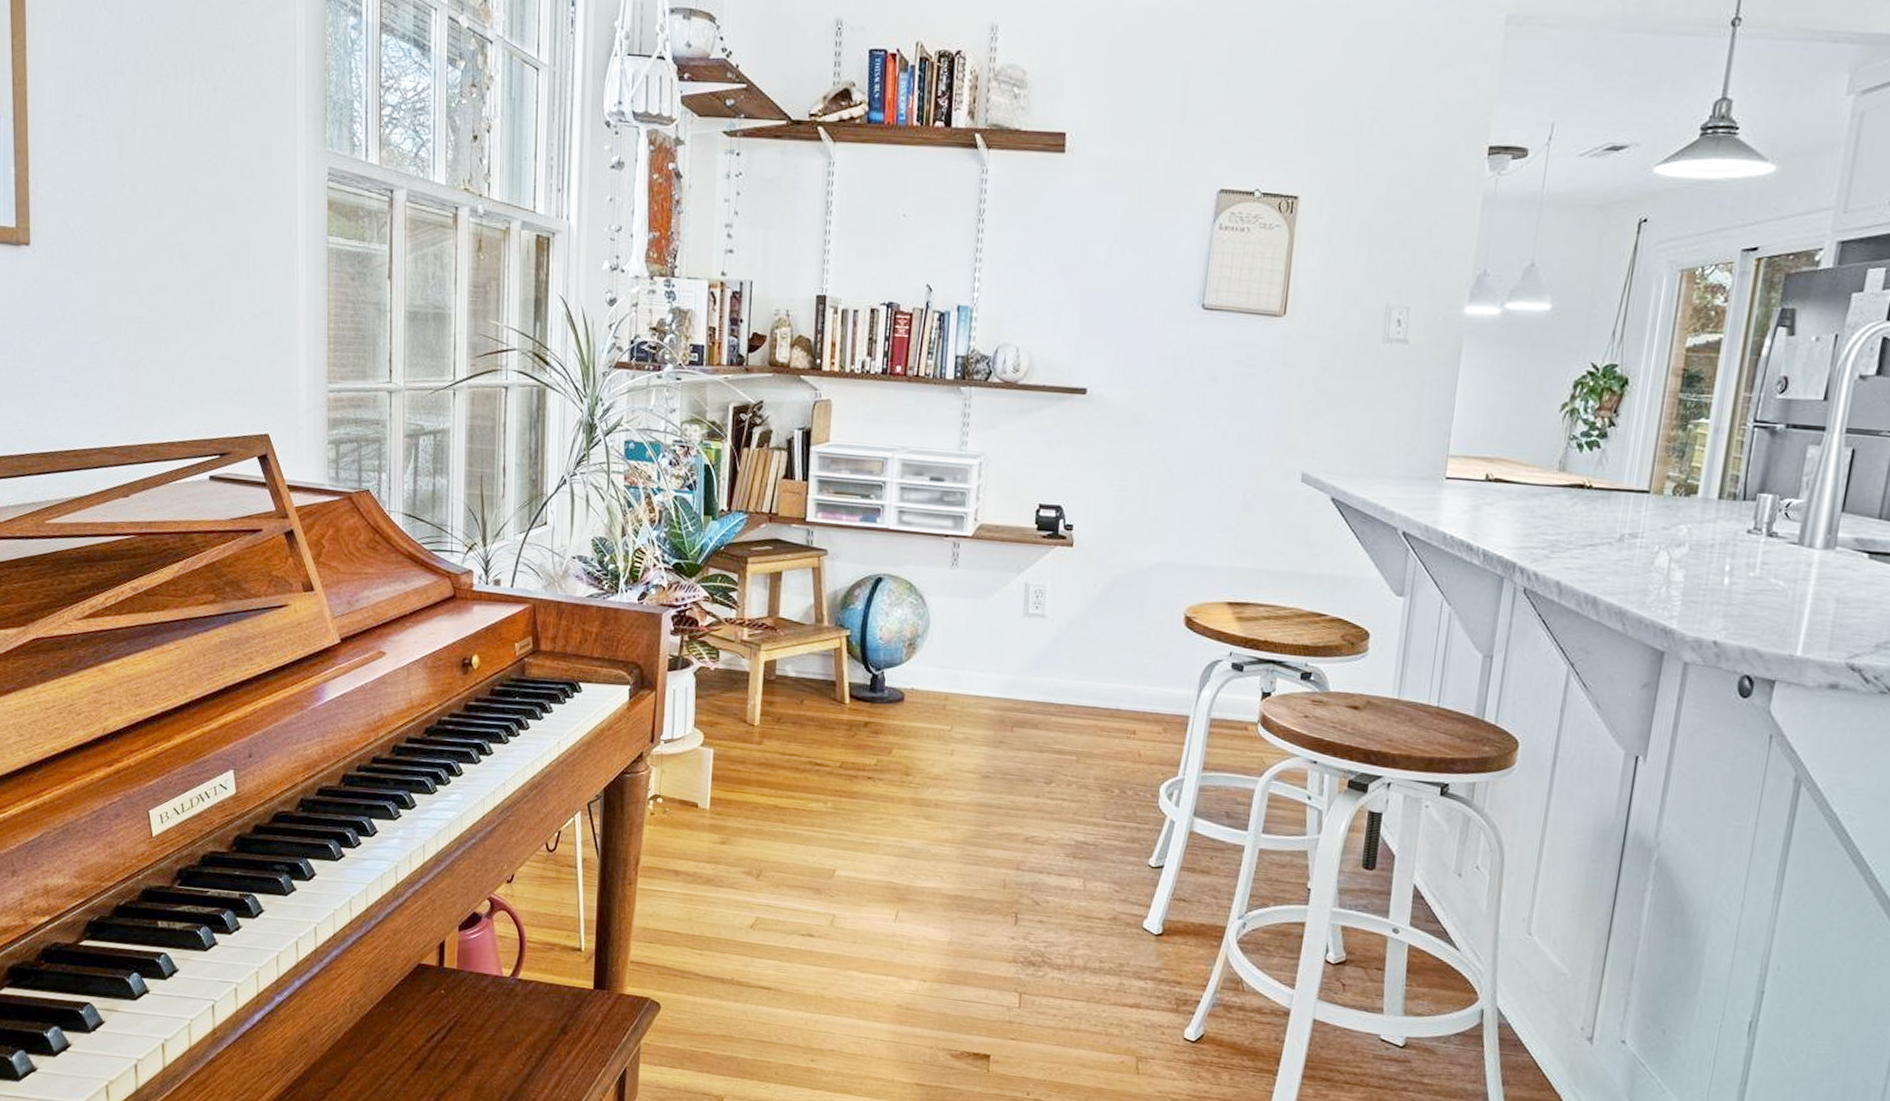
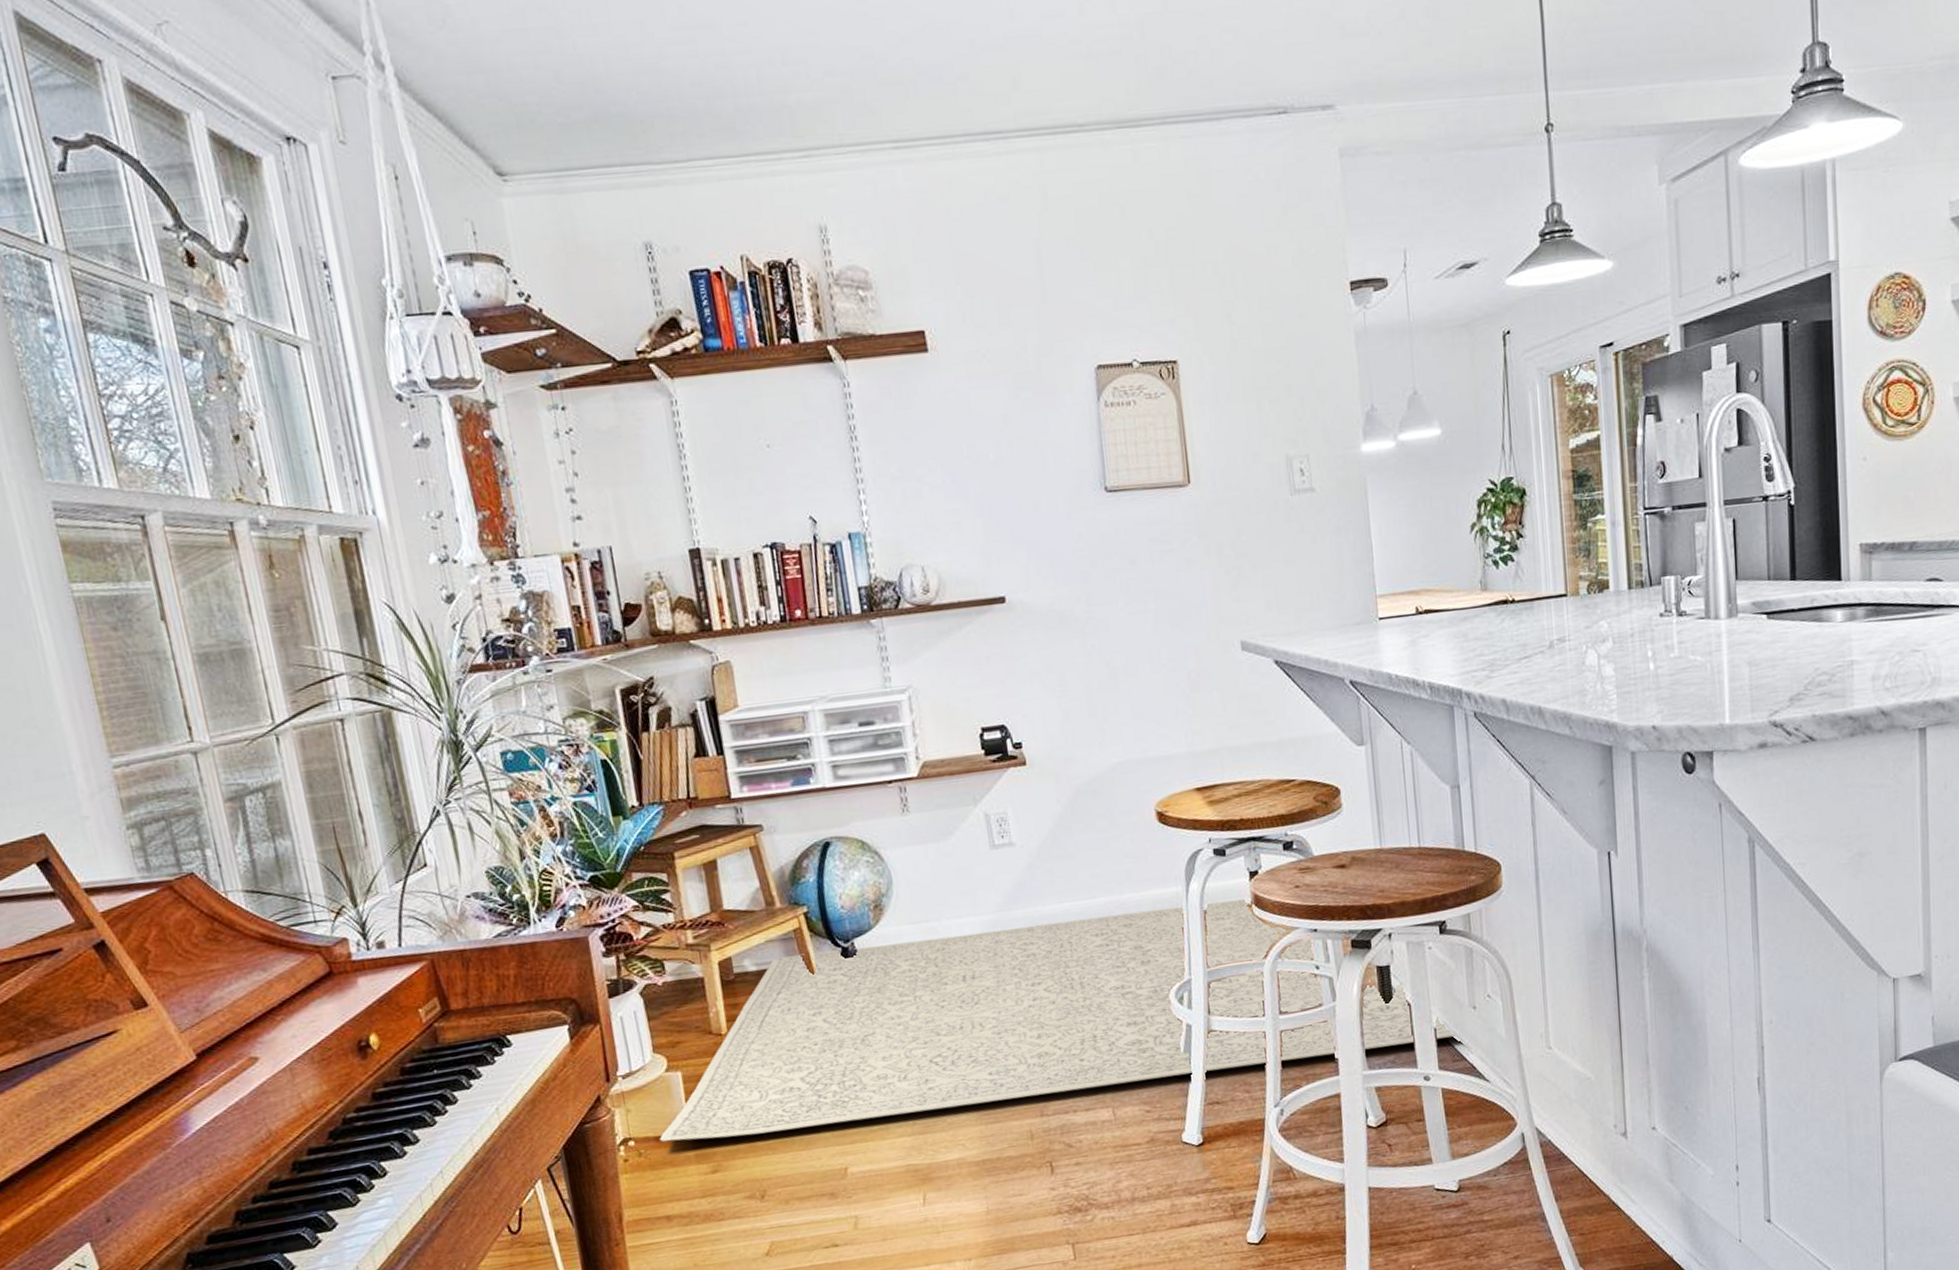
rug: none [684,669,1434,898] -> present [660,899,1455,1142]

